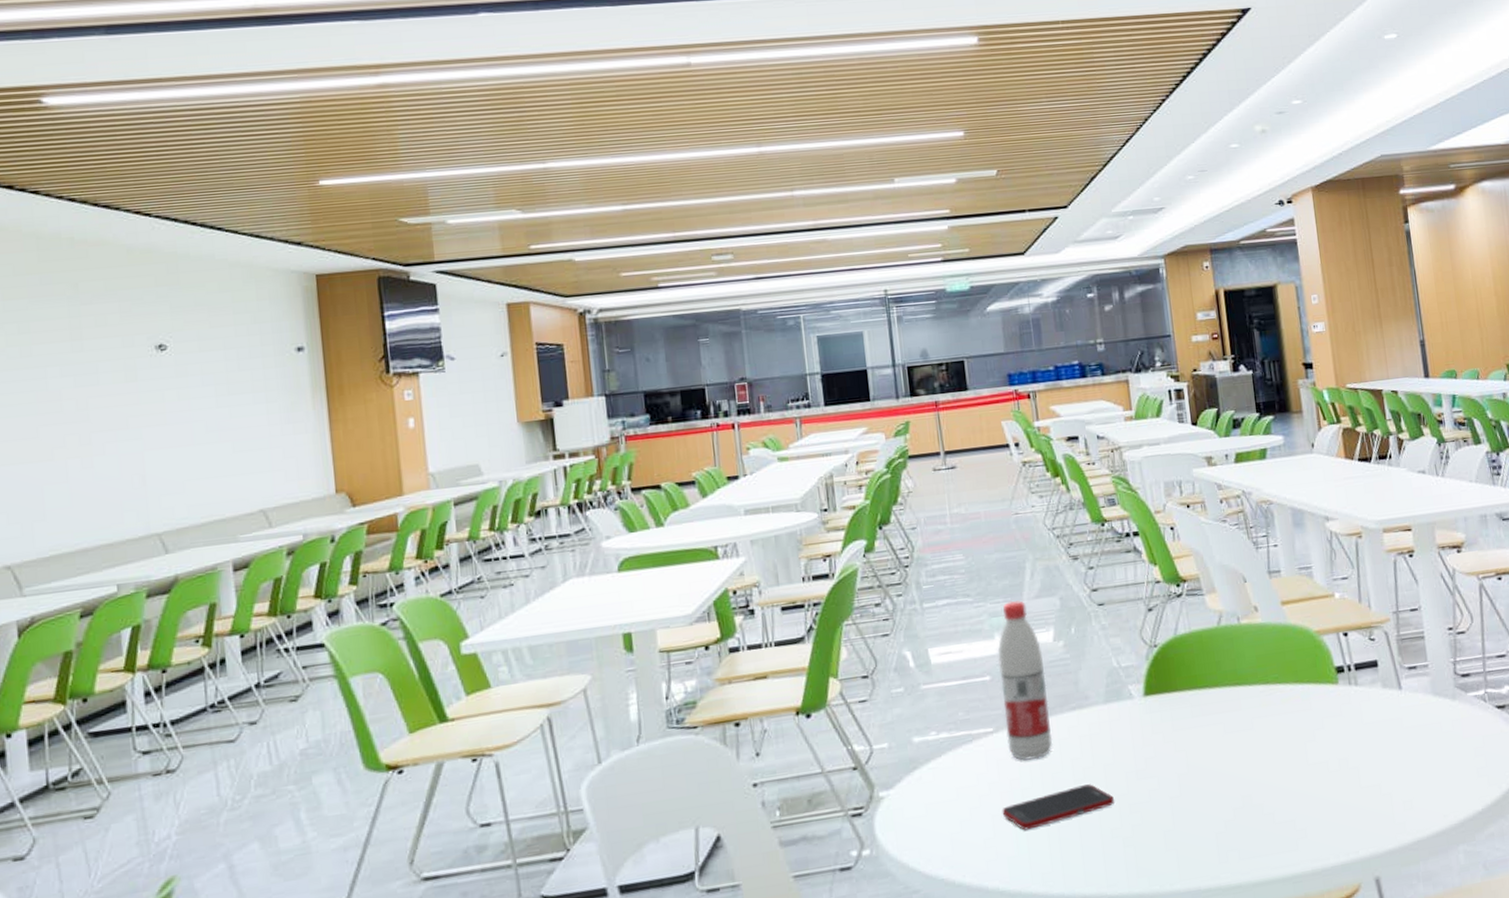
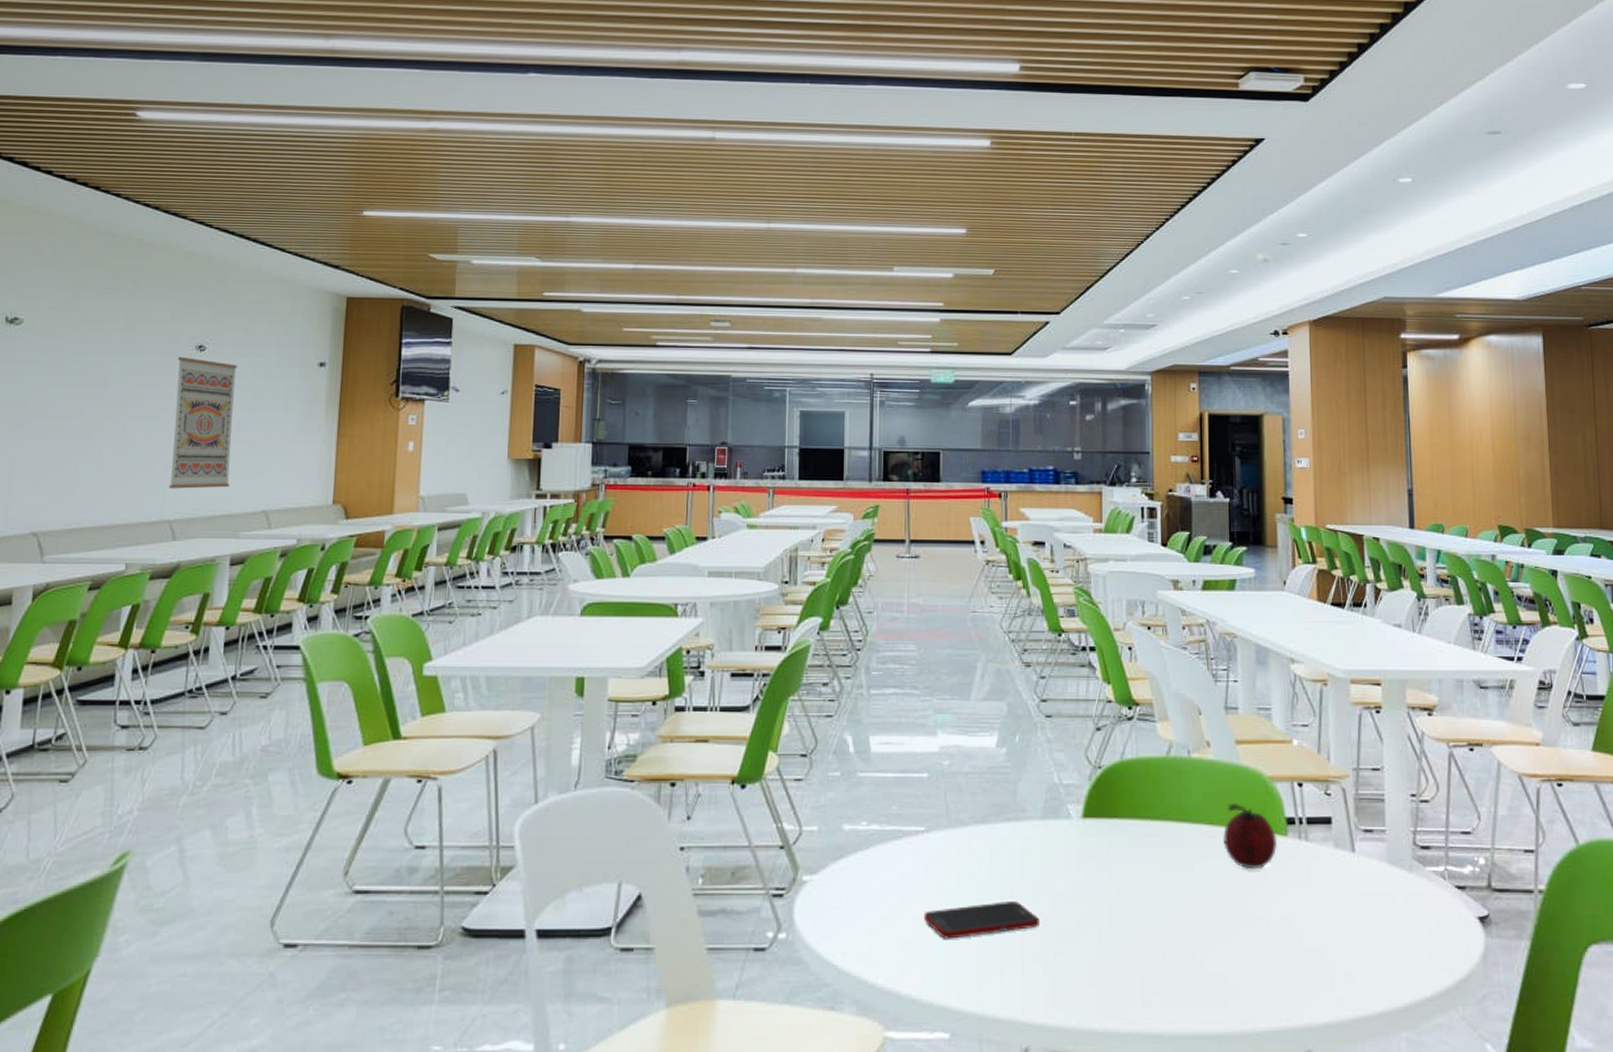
wall art: none [136,359,219,500] -> present [169,357,238,489]
water bottle: present [998,600,1053,760] -> none [937,699,984,867]
fruit: none [1278,660,1330,721] -> present [1223,802,1278,870]

